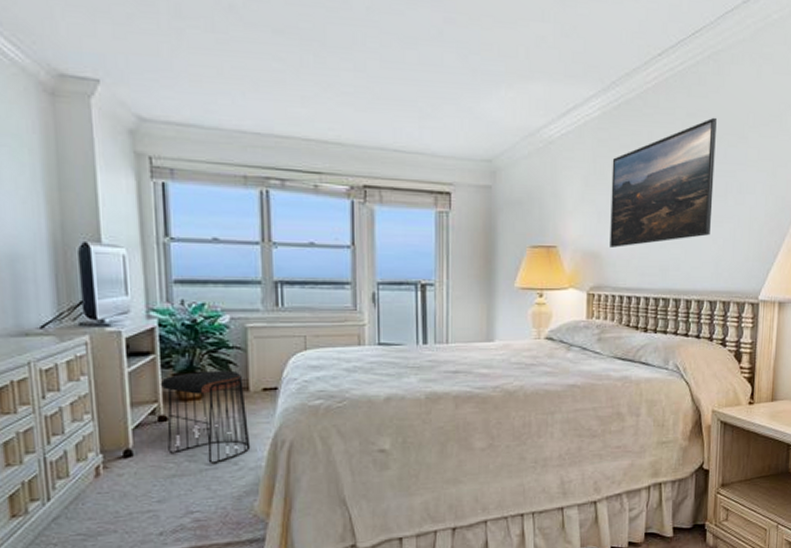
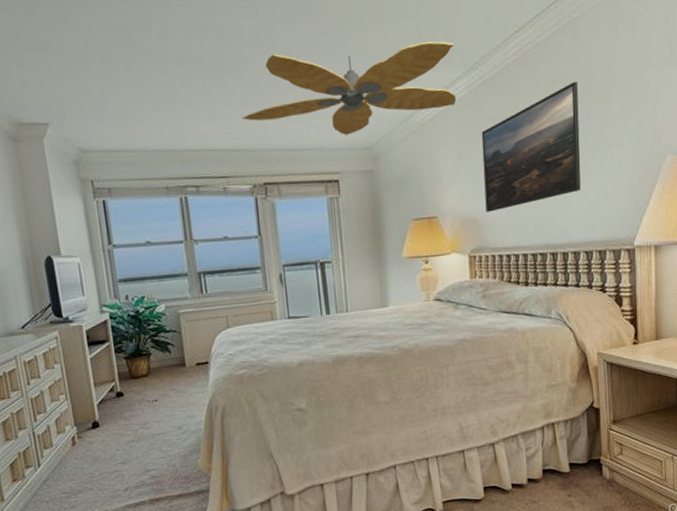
stool: present [161,370,251,465] -> none [116,350,191,430]
ceiling fan: none [344,38,592,143] -> present [242,41,457,135]

